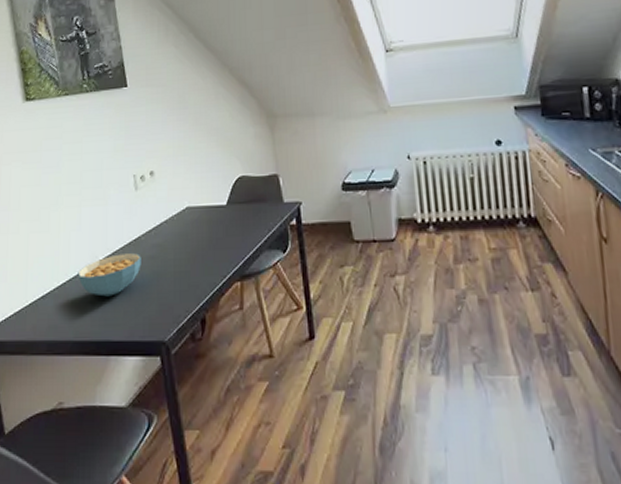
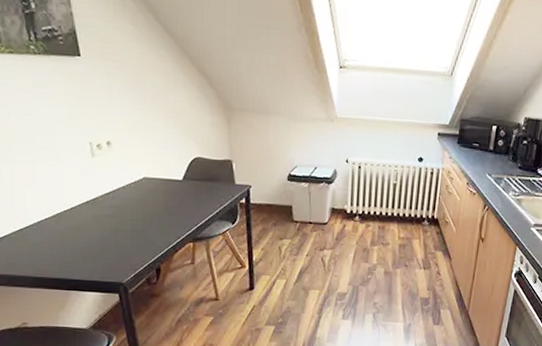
cereal bowl: present [78,252,141,297] -> none [35,209,99,244]

